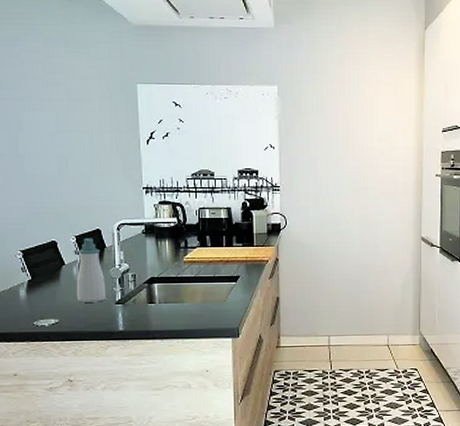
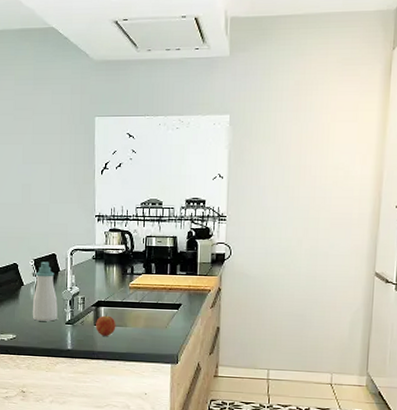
fruit: none [149,290,172,314] -> present [96,313,116,336]

